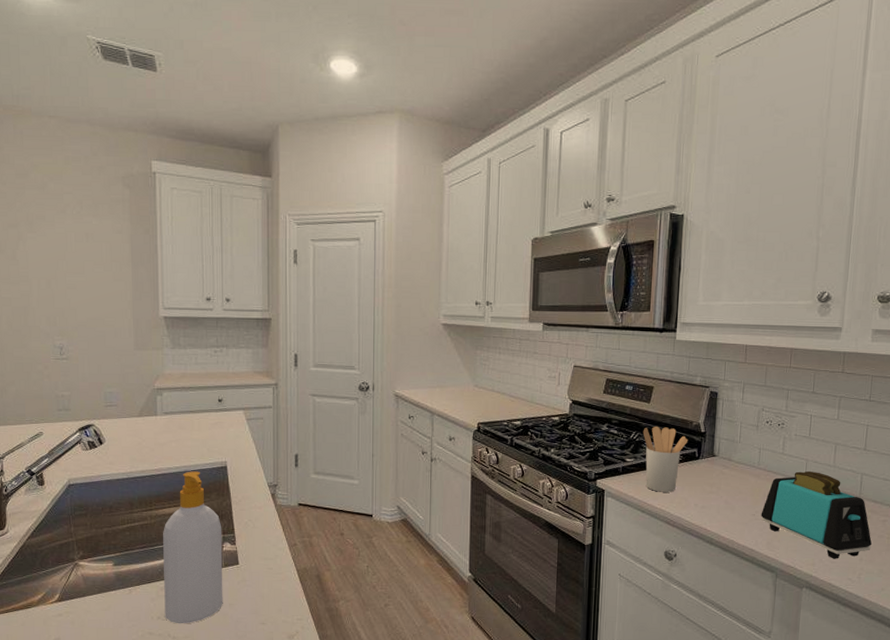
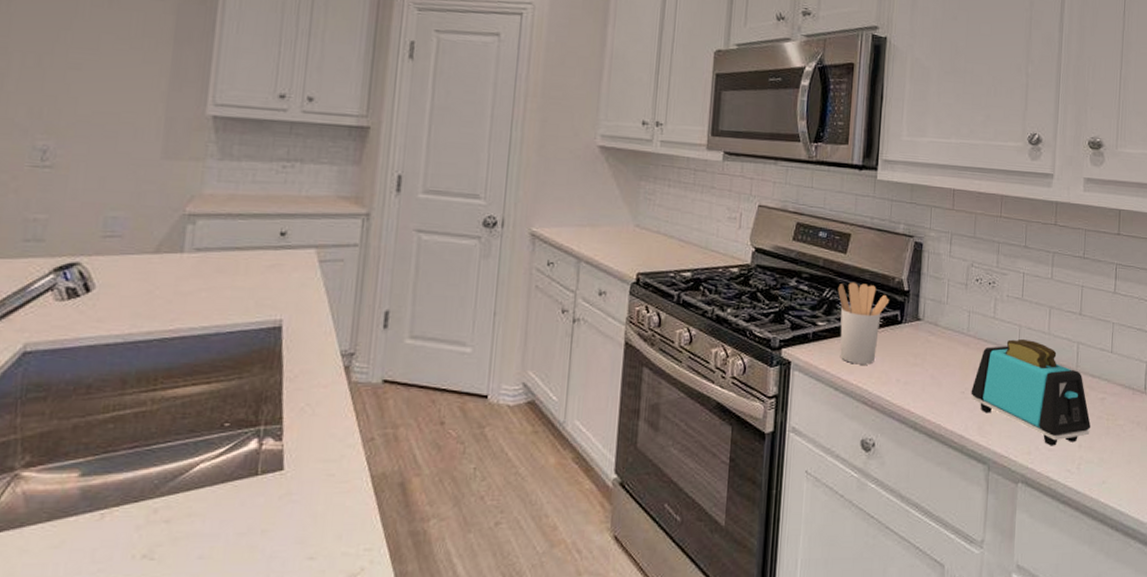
soap bottle: present [163,471,223,624] -> none [154,333,265,565]

